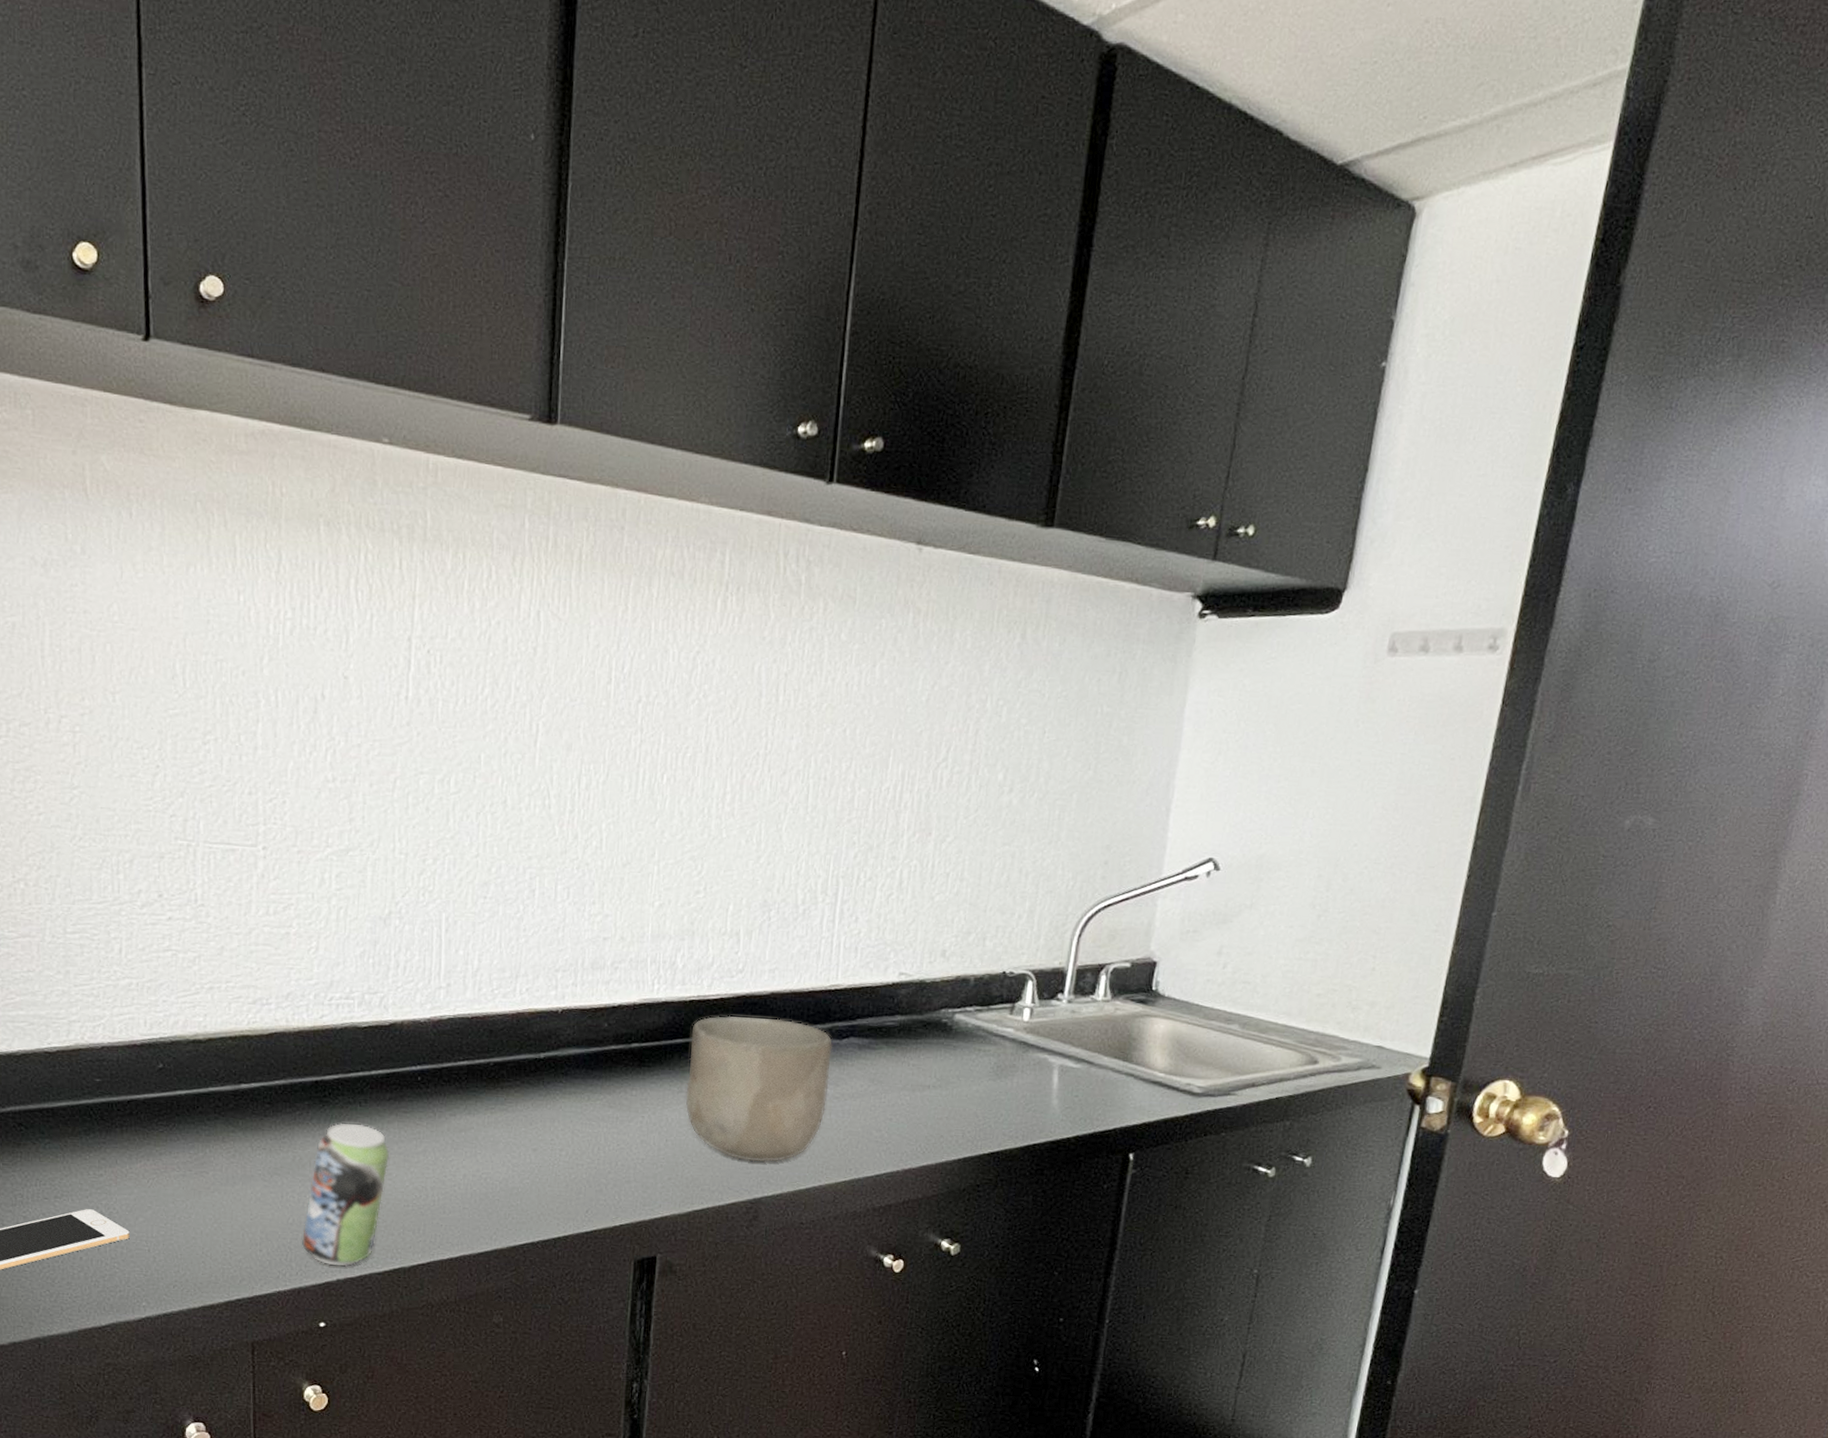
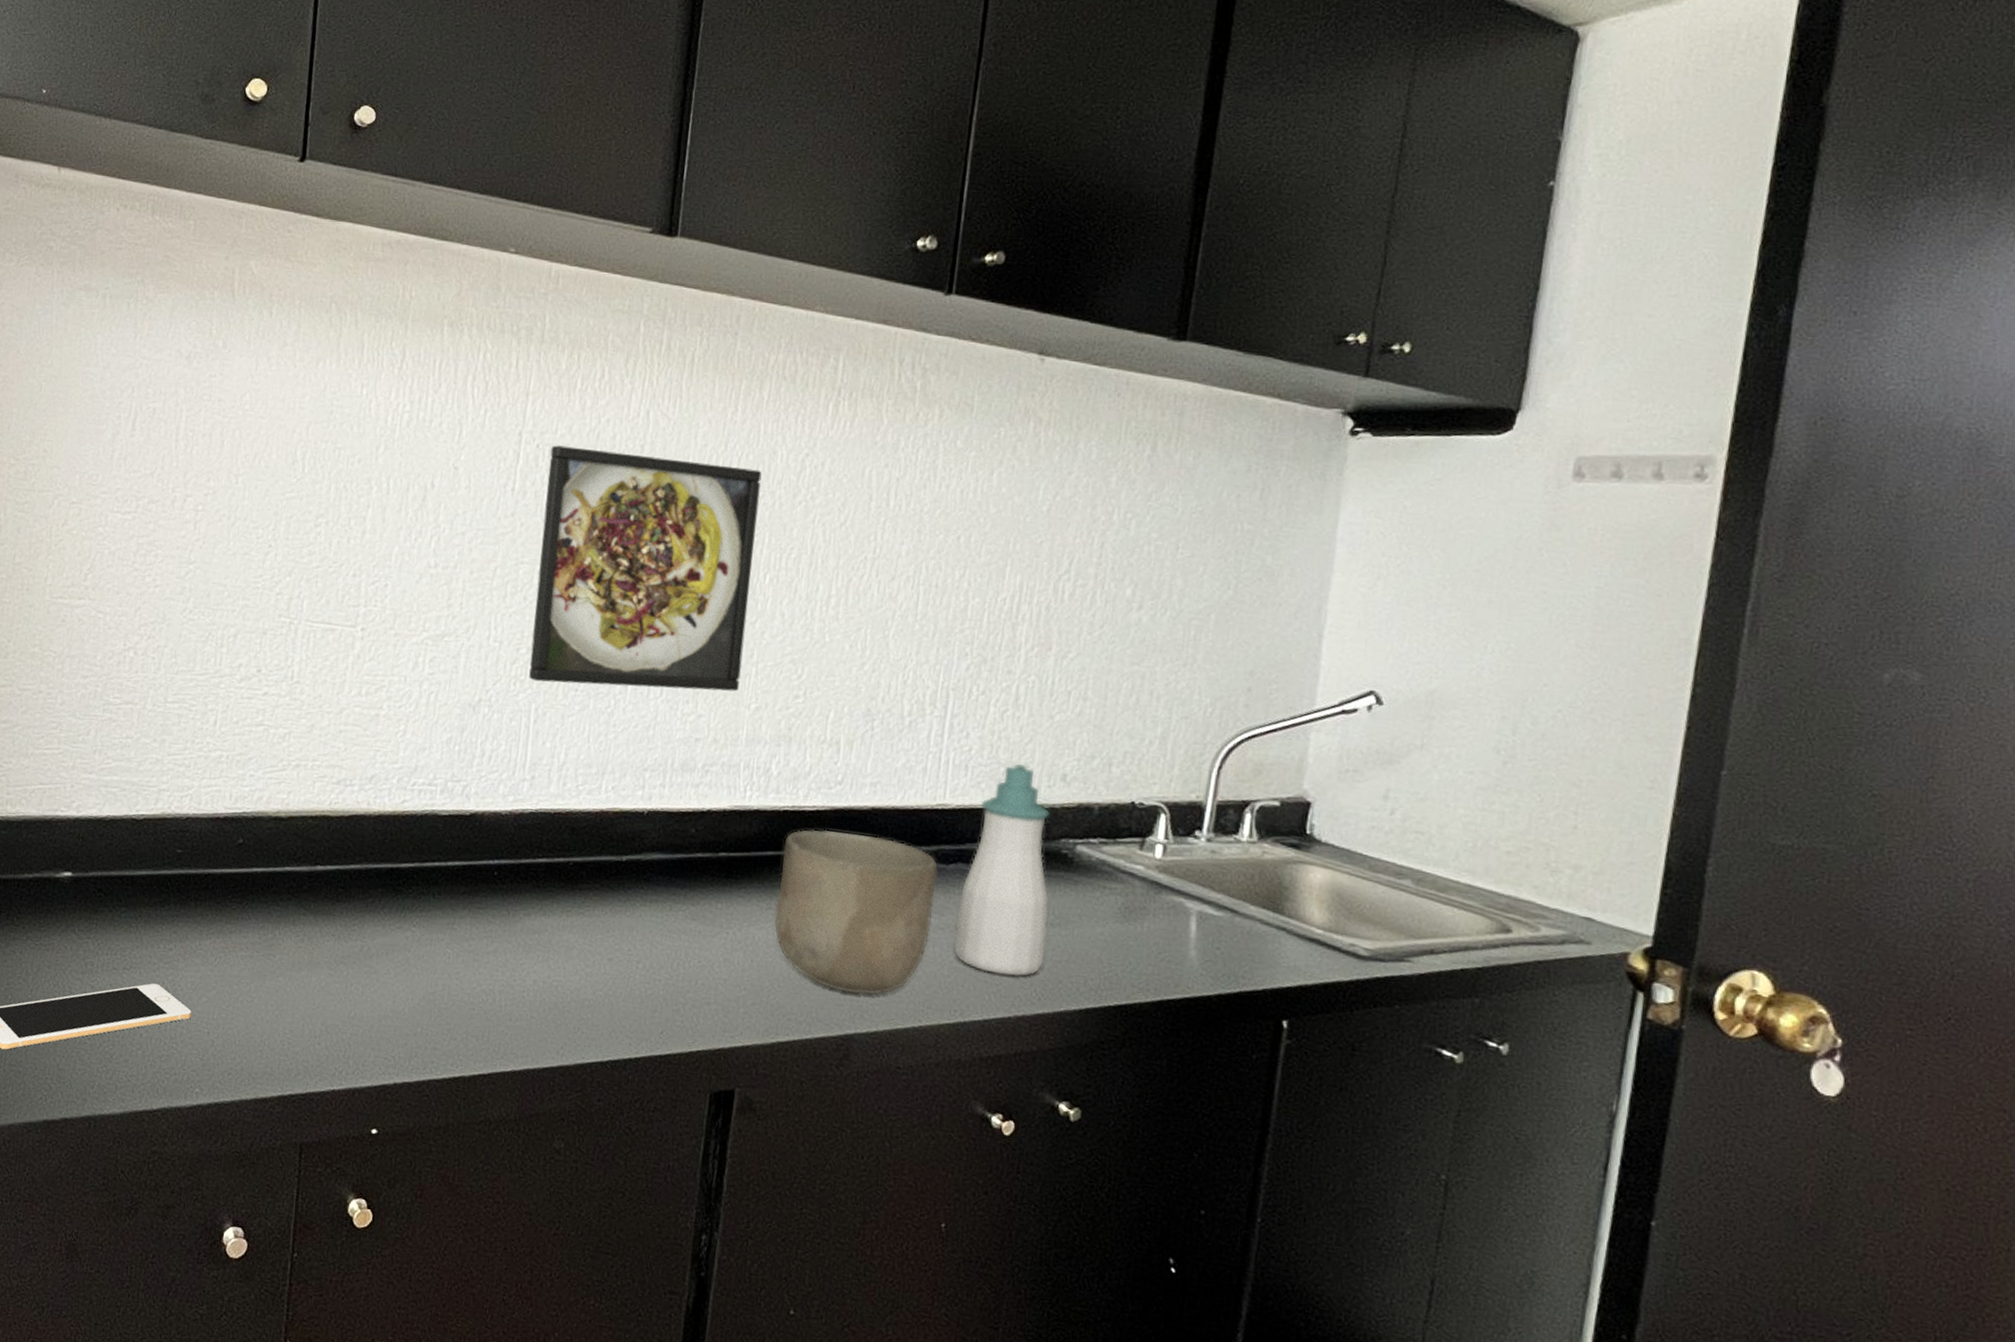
beverage can: present [302,1122,390,1267] -> none [361,914,460,1070]
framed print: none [436,650,655,892] -> present [528,445,762,692]
soap bottle: none [847,943,931,1135] -> present [953,764,1050,977]

